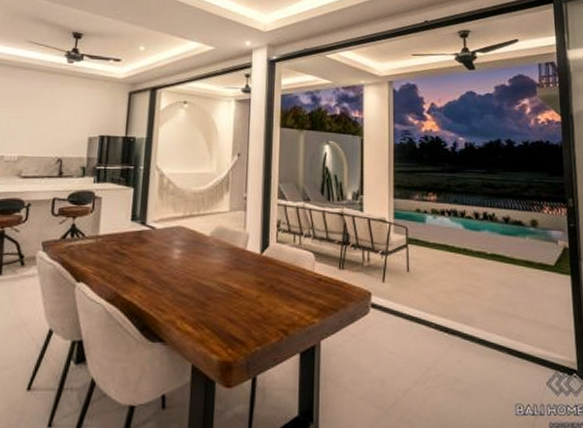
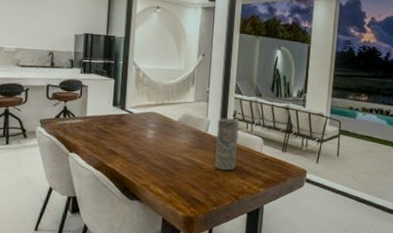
vase: none [256,230,285,297] -> present [215,118,239,171]

